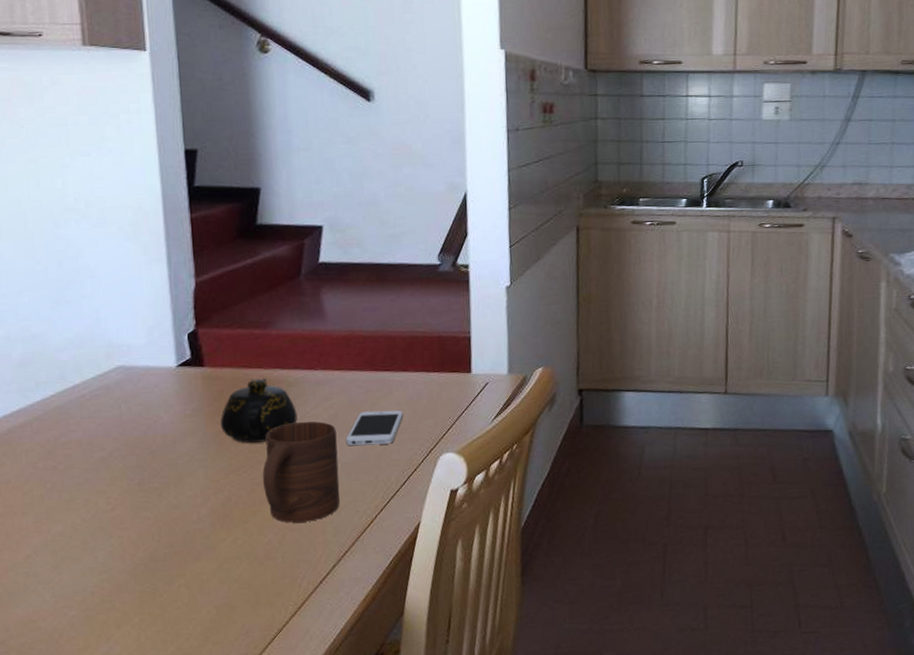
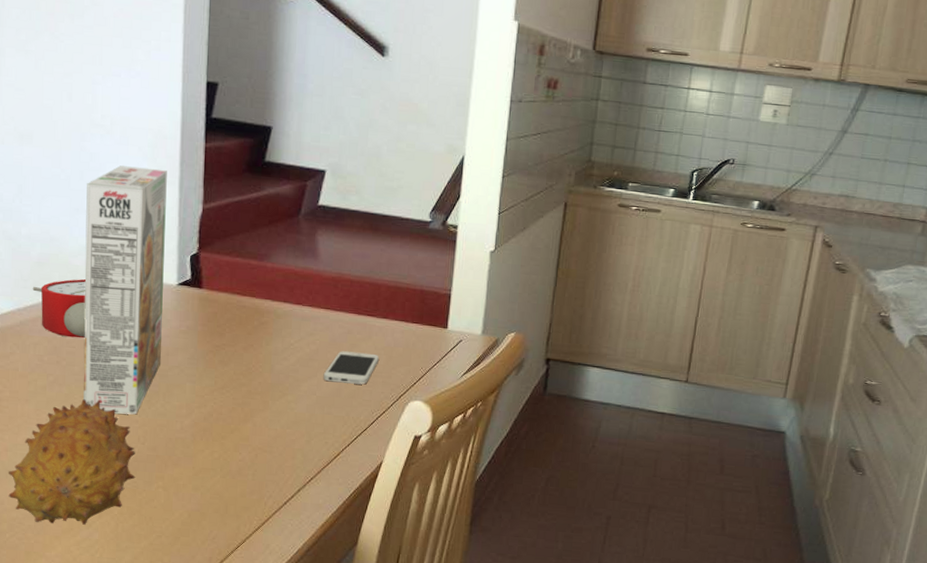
fruit: none [10,502,154,645] -> present [8,399,136,525]
alarm clock: none [17,373,82,439] -> present [32,278,87,338]
cereal box: none [66,247,168,514] -> present [83,165,167,415]
teapot: present [221,378,297,443] -> none [211,306,282,366]
cup: present [263,421,340,523] -> none [243,352,316,446]

